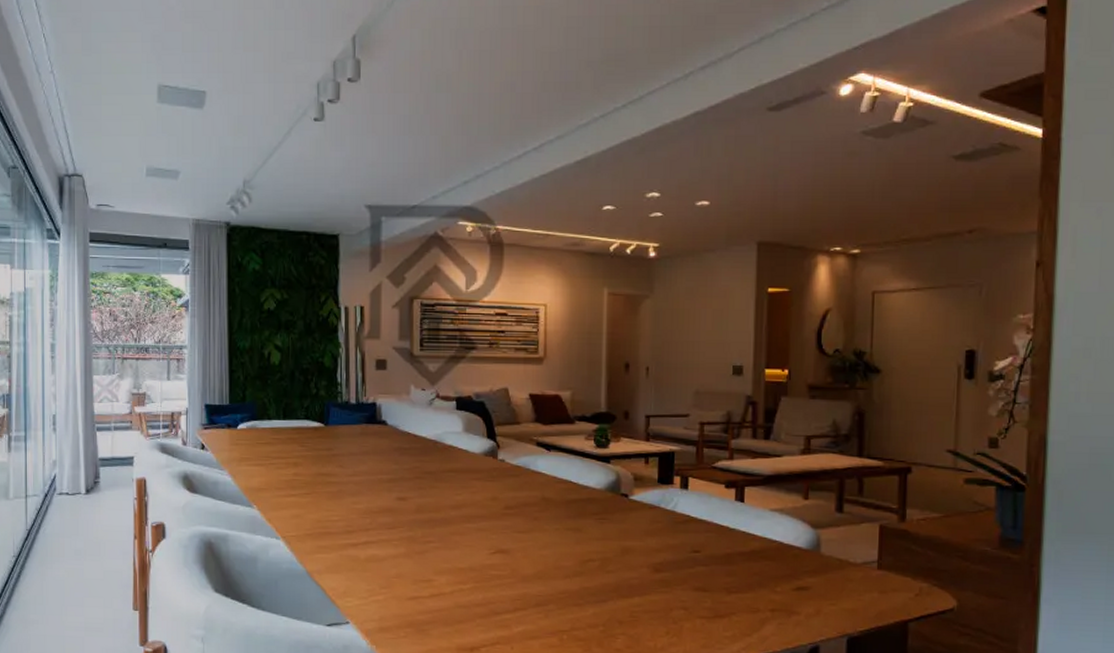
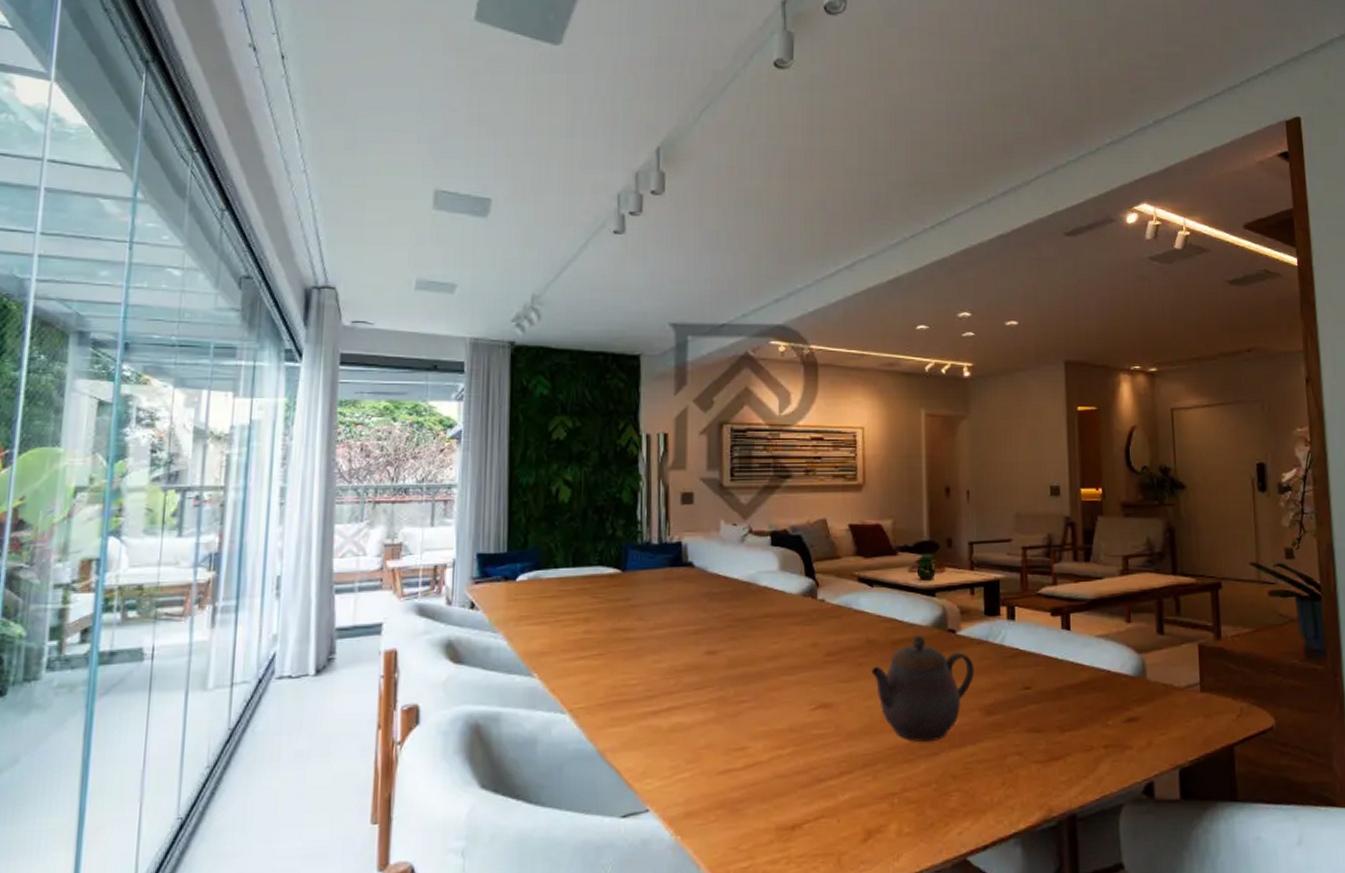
teapot: none [546,497,645,590] -> present [872,636,975,742]

